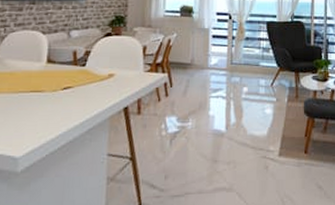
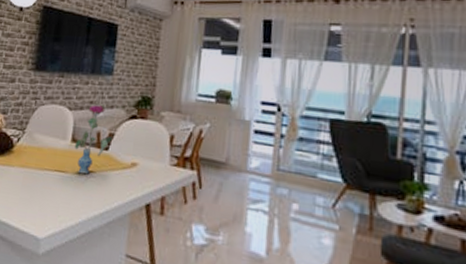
vase: none [51,27,89,91] -> present [75,105,112,175]

